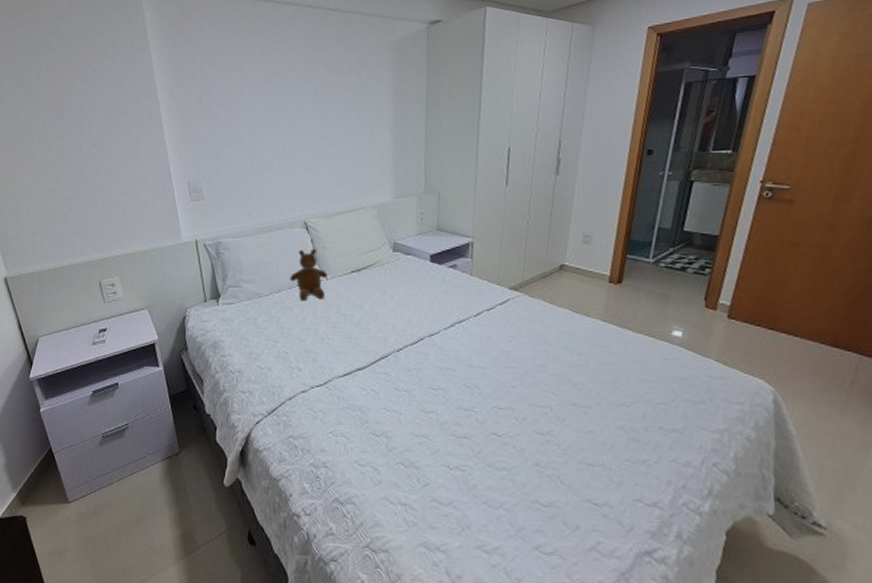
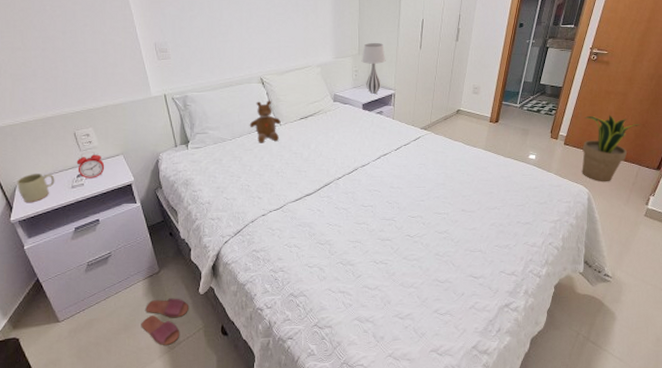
mug: none [39,325,77,358] -> present [17,173,55,202]
alarm clock: none [99,303,129,336] -> present [76,151,105,180]
slippers: none [155,487,210,548] -> present [141,298,188,345]
table lamp: none [428,179,461,242] -> present [361,43,386,94]
potted plant: none [758,276,858,376] -> present [582,115,642,181]

